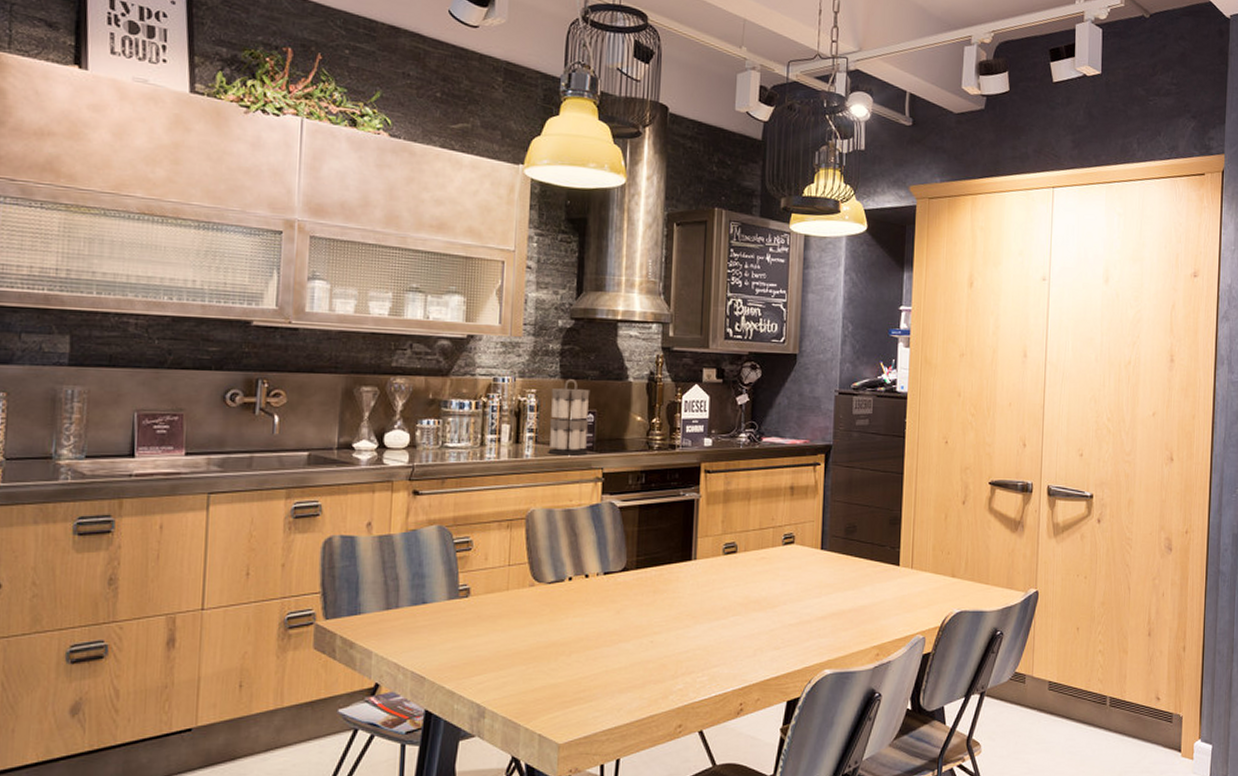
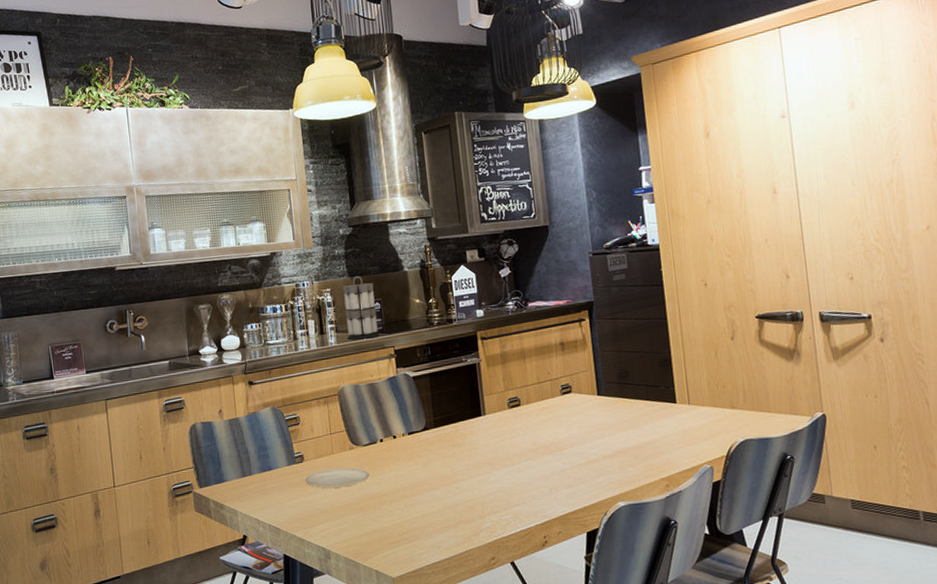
plate: none [467,608,549,632] -> present [304,467,370,489]

